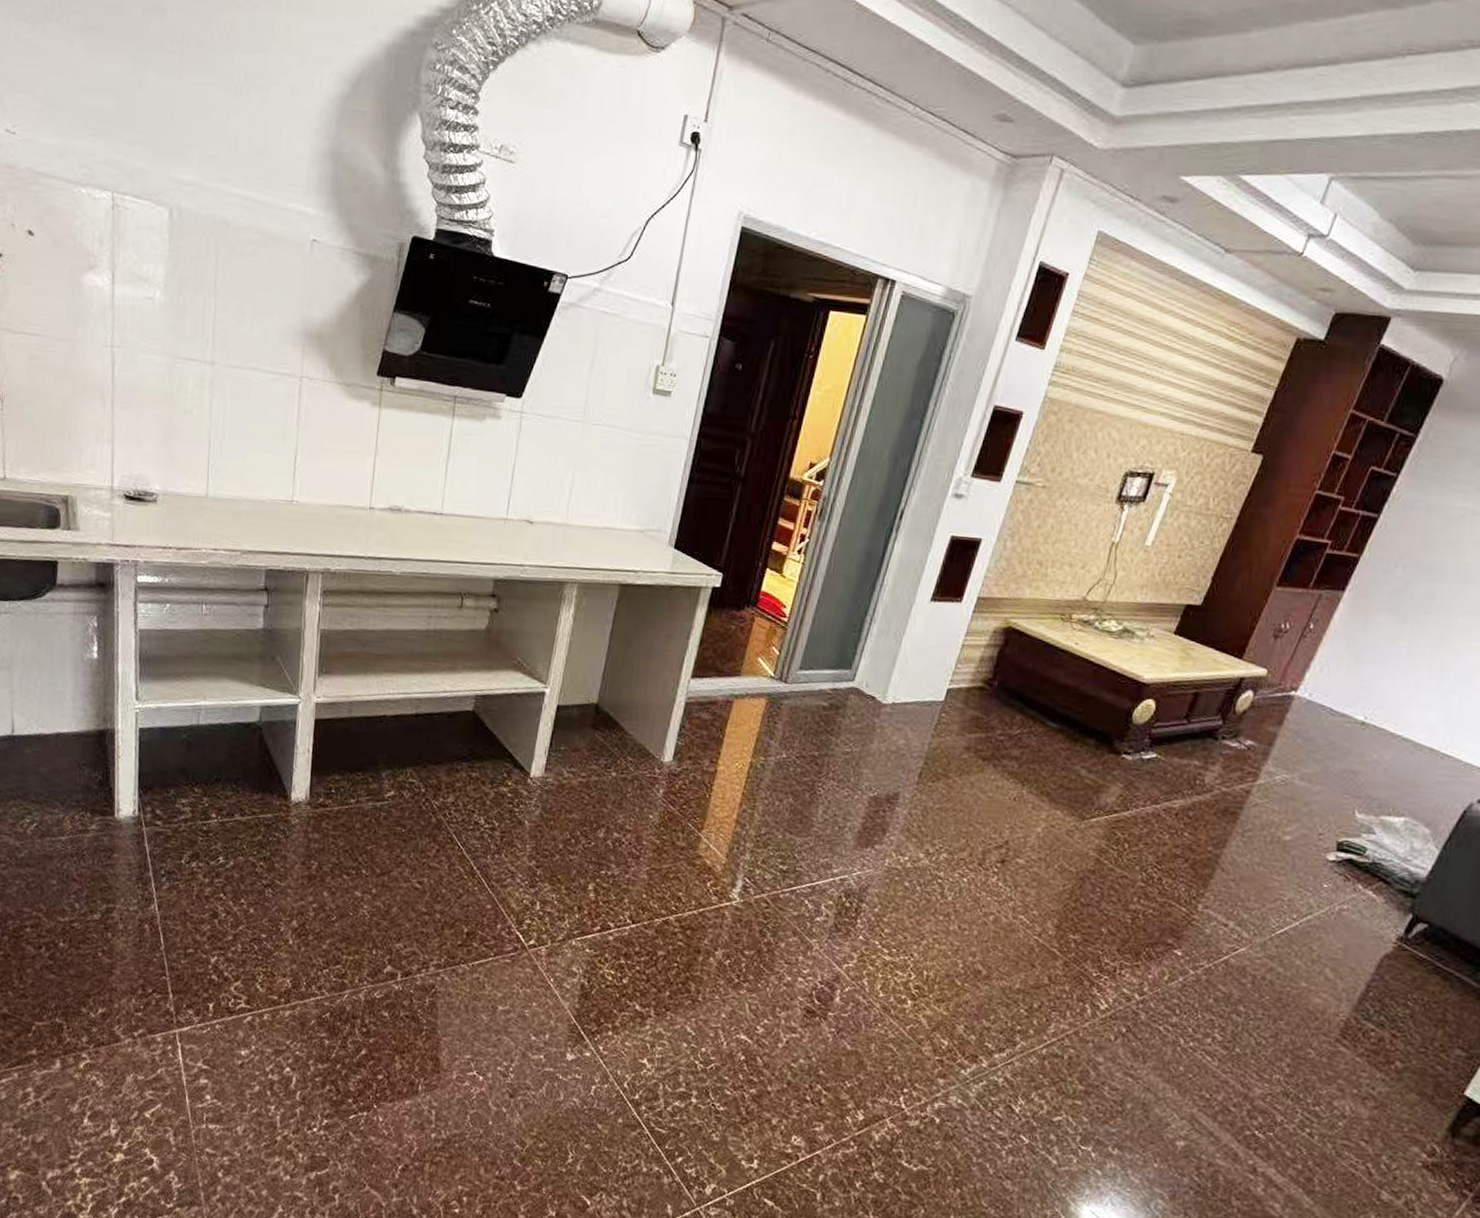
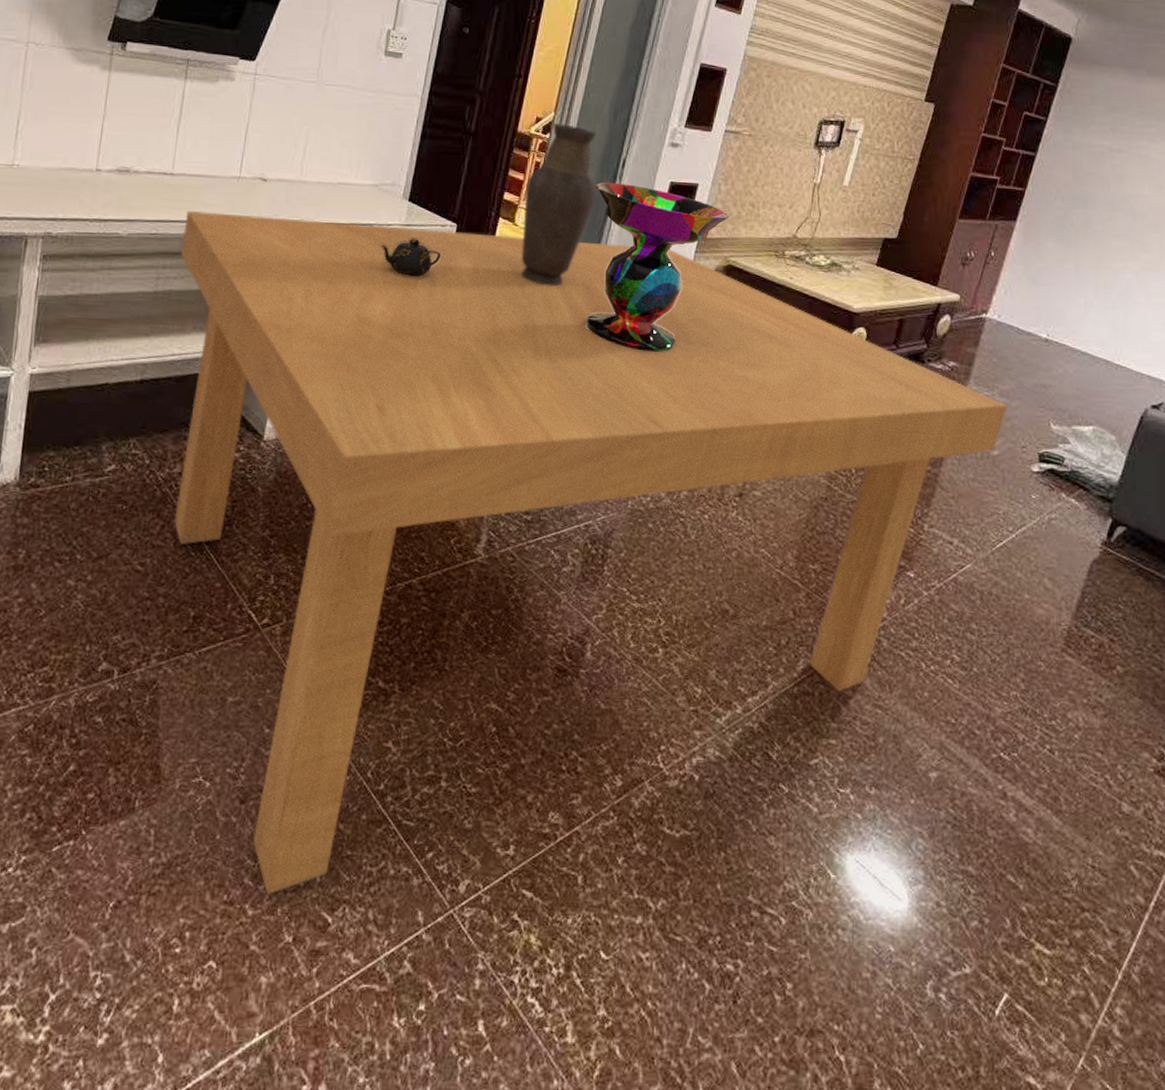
dining table: none [448,552,1308,1175] -> present [174,211,1008,894]
teapot: none [643,585,706,626] -> present [379,237,442,277]
vase: none [787,469,875,642] -> present [521,123,597,287]
decorative bowl: none [851,534,1013,715] -> present [586,182,729,353]

